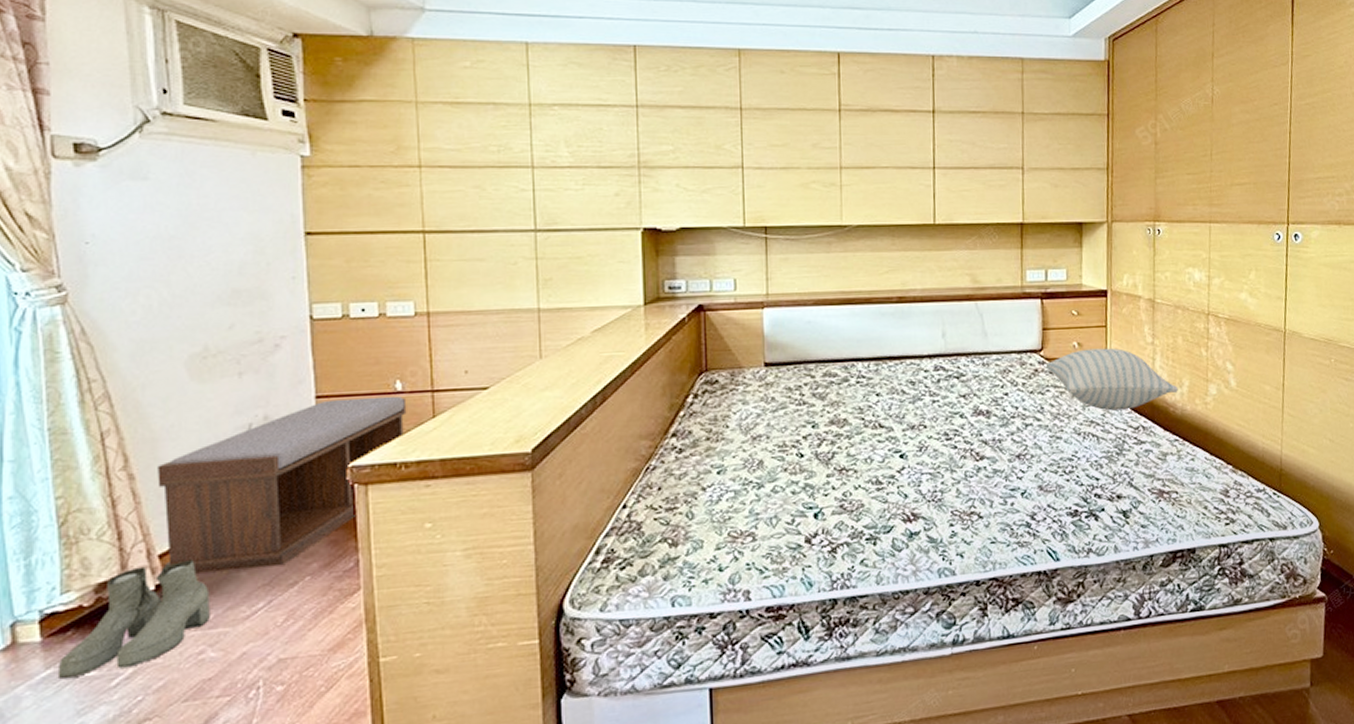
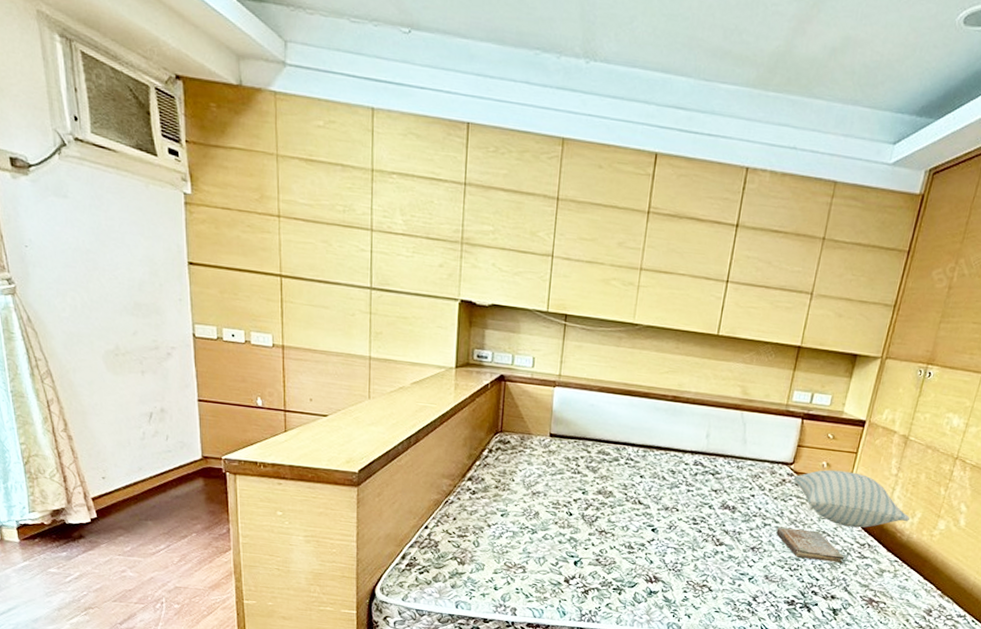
boots: present [57,559,210,680] -> none [31,503,128,572]
bench: present [157,396,407,574] -> none [88,404,265,522]
book: none [1040,421,1121,458] -> present [776,527,845,563]

